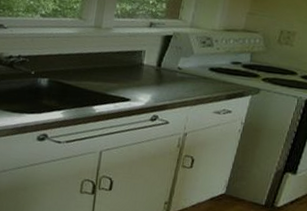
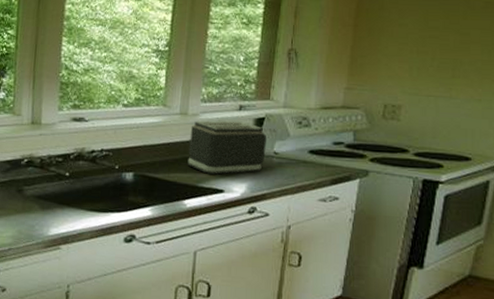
toaster: none [98,35,173,85] -> present [187,121,267,175]

